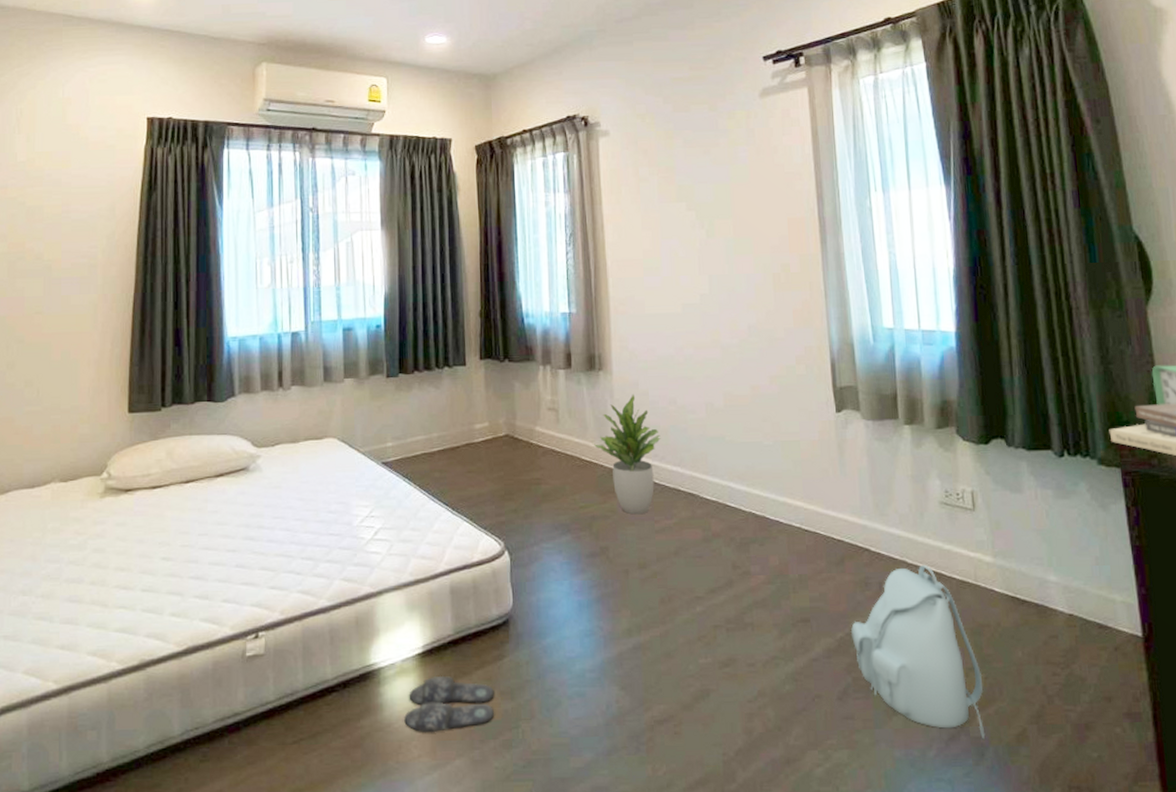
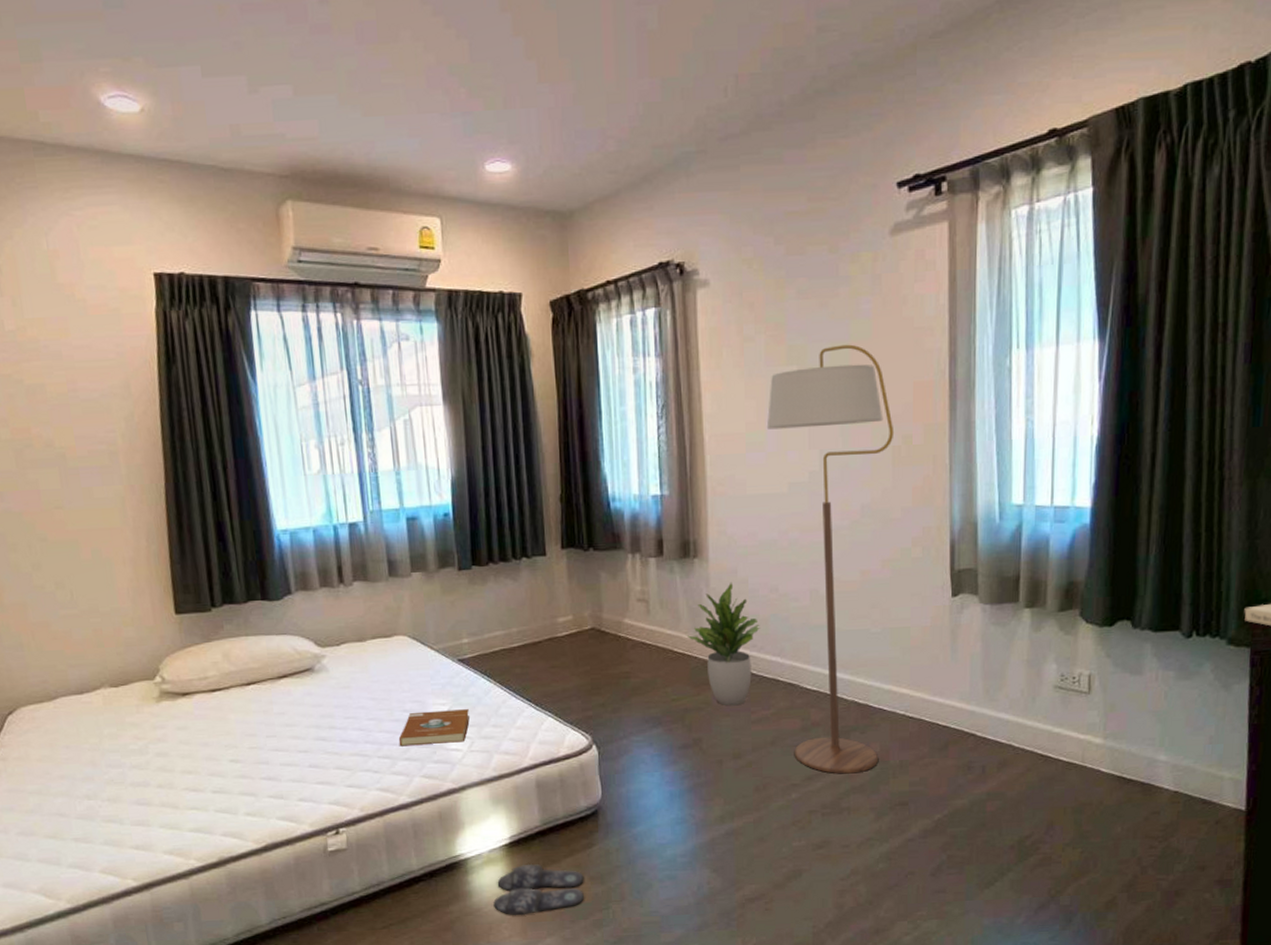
book: none [322,512,390,548] -> present [398,709,470,747]
floor lamp: none [661,185,779,588] -> present [766,344,895,774]
backpack: present [850,564,985,740] -> none [949,747,1079,907]

